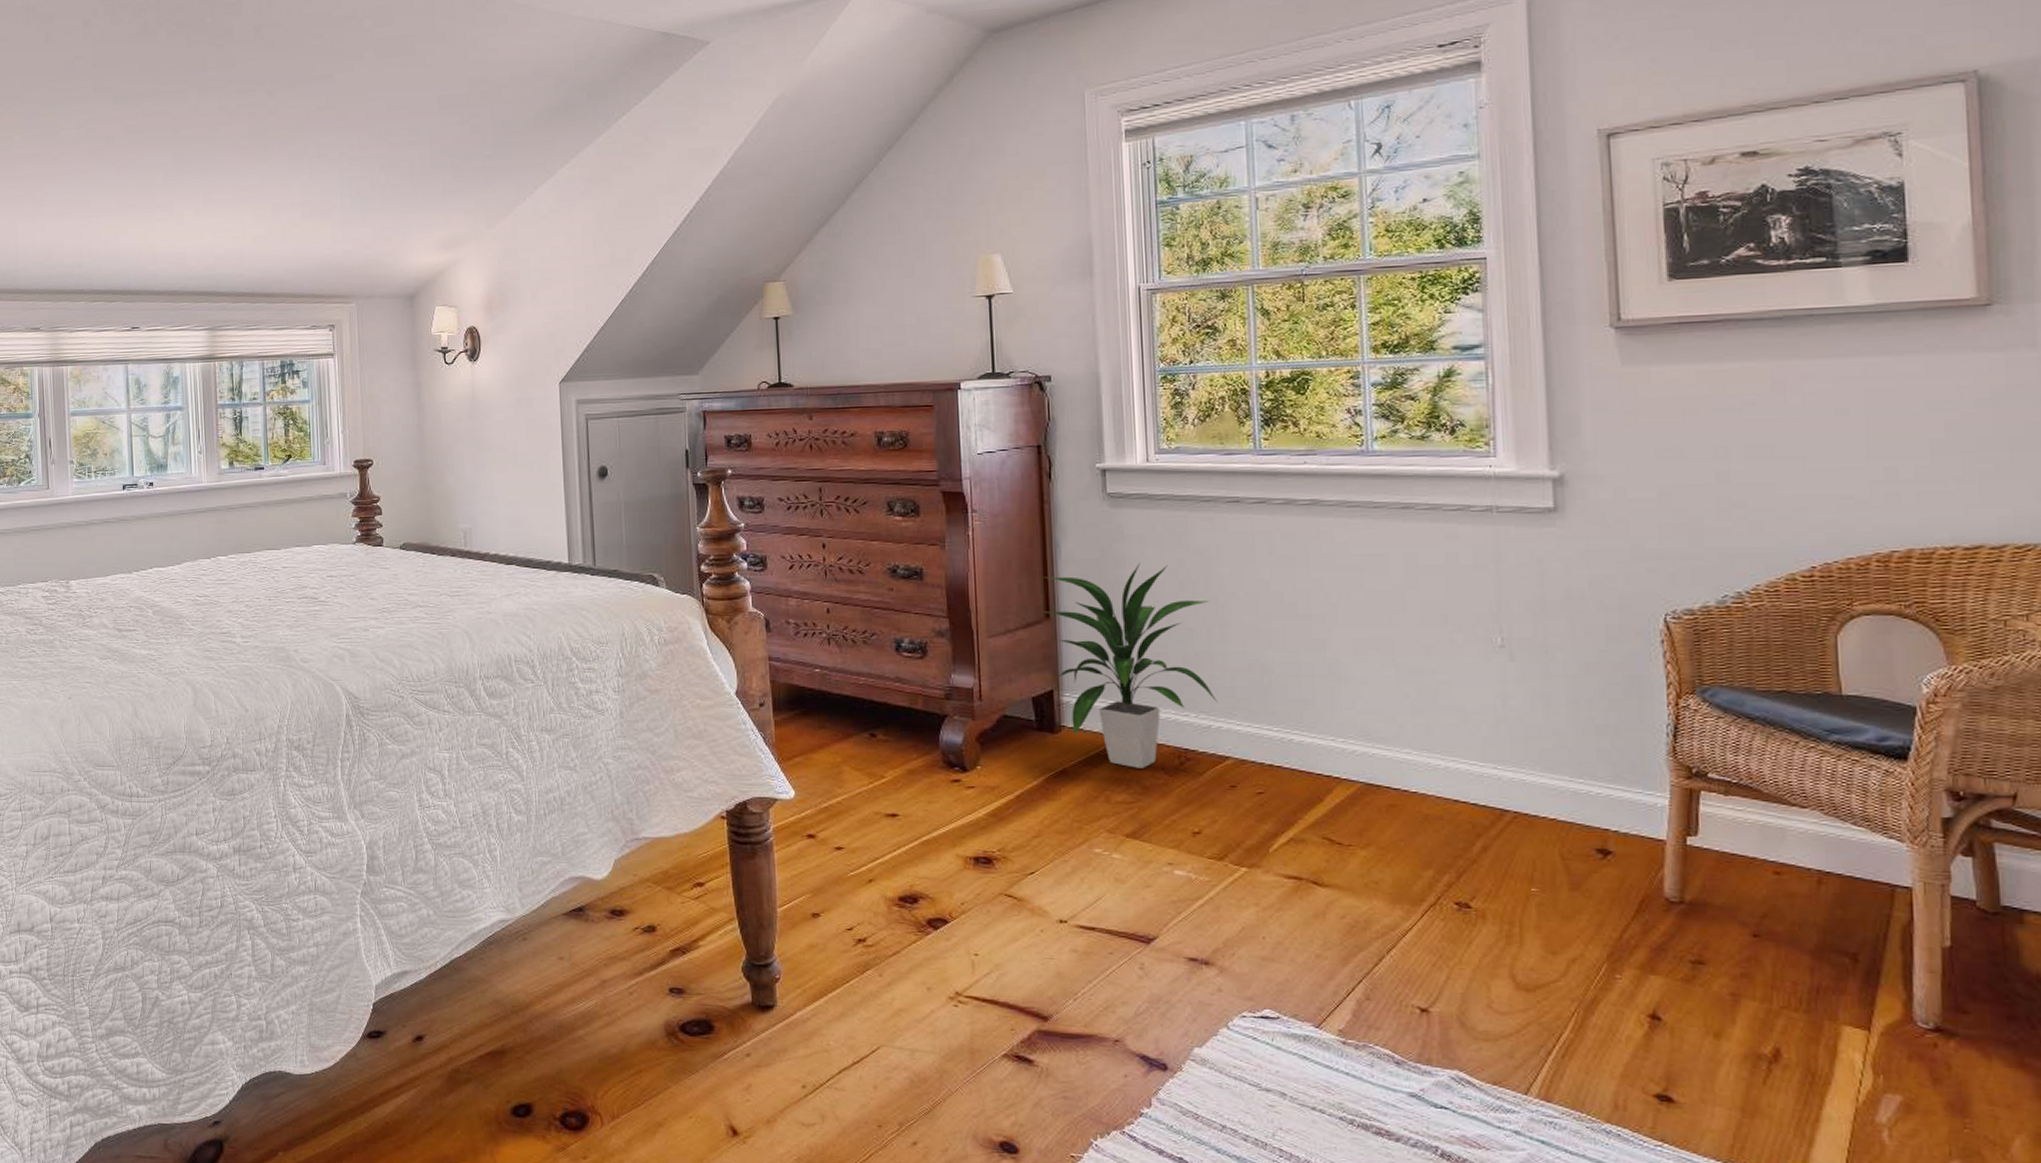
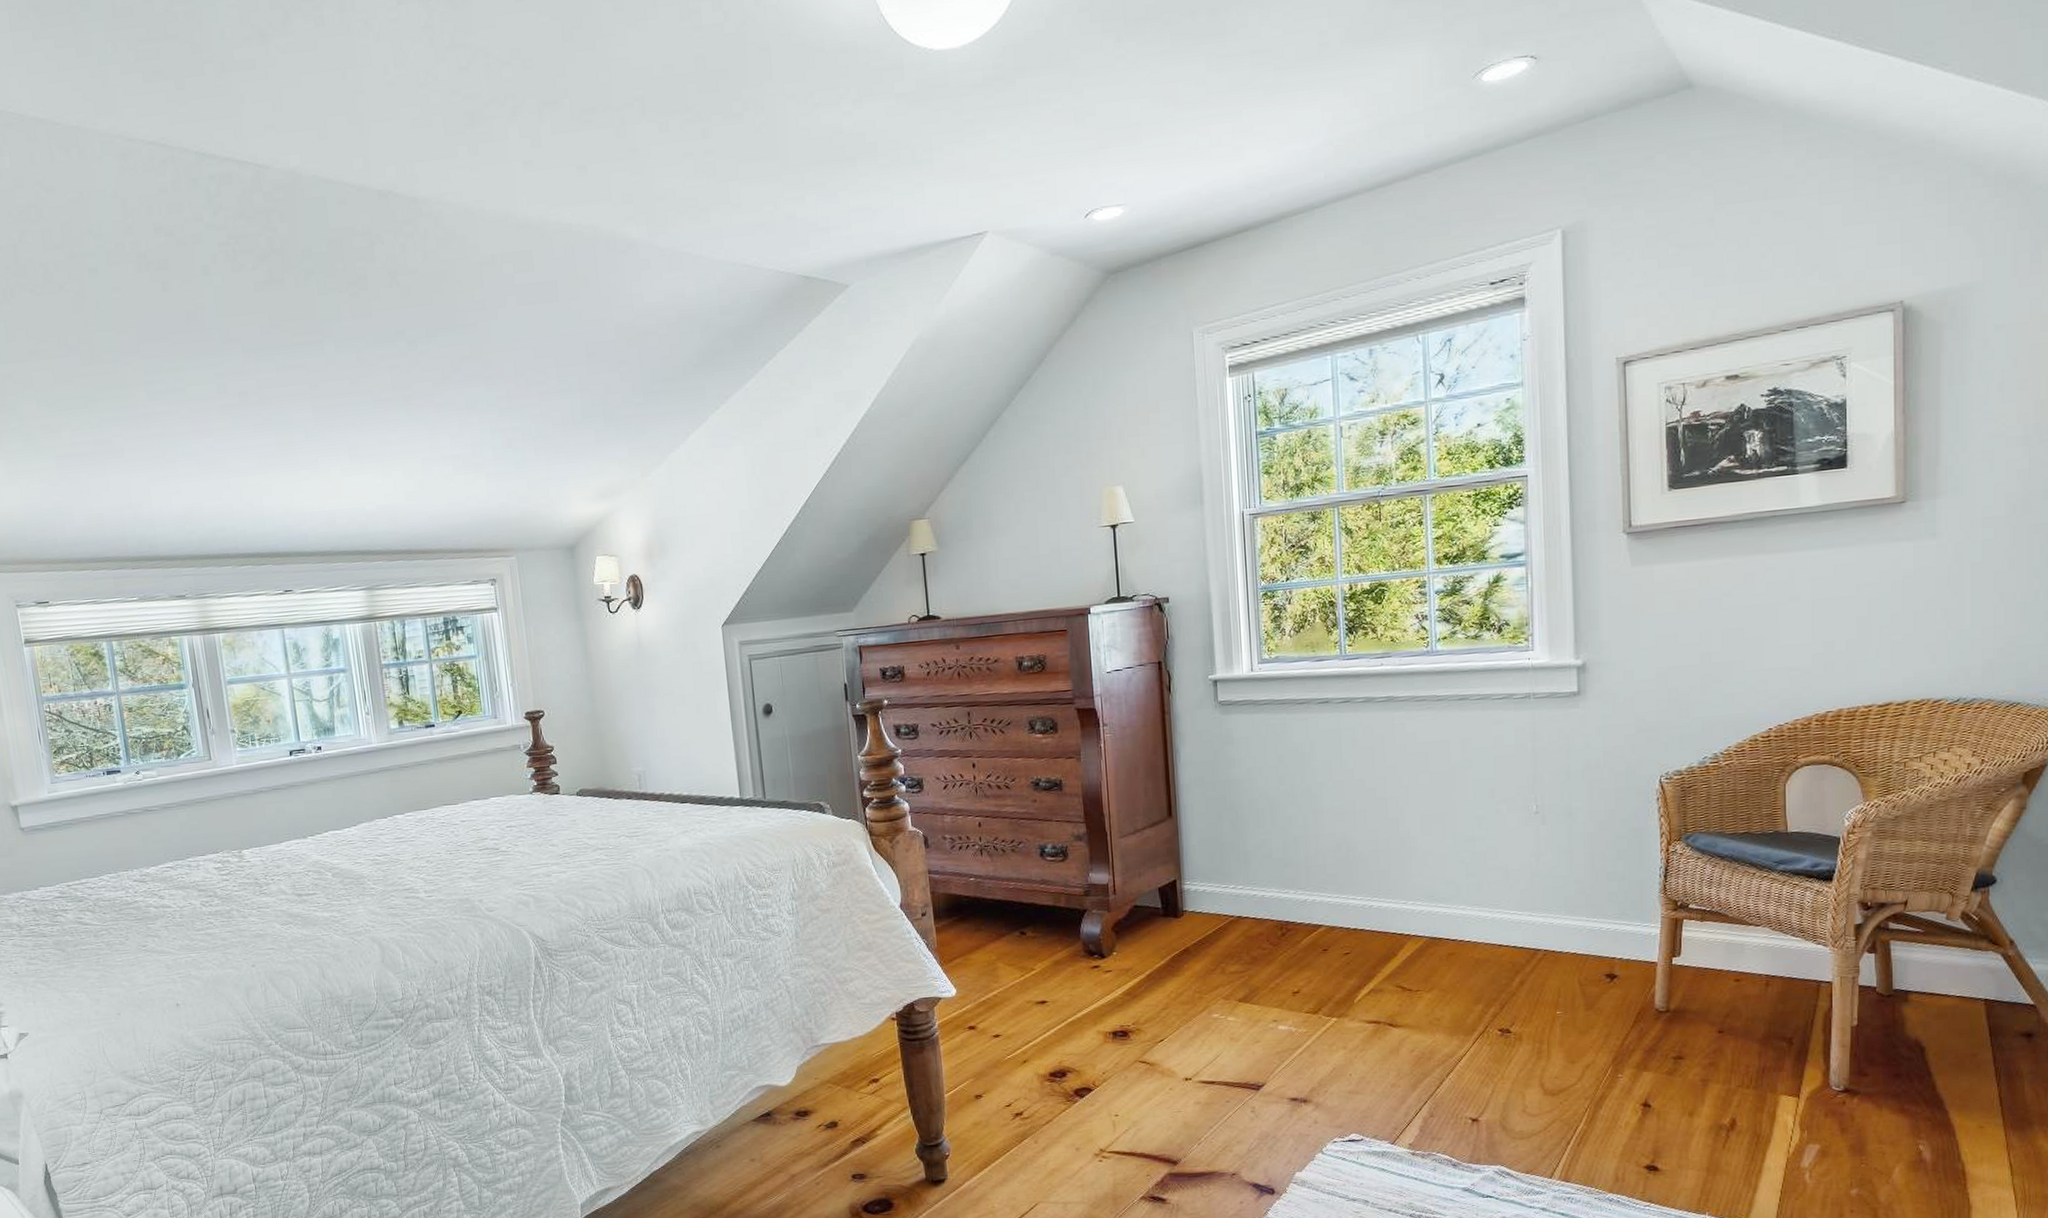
indoor plant: present [1042,562,1218,768] -> none [1165,761,1312,942]

